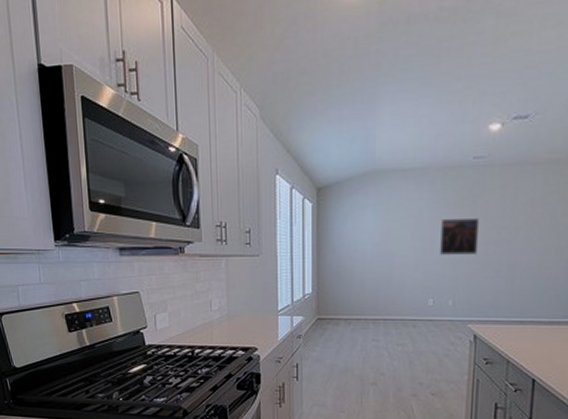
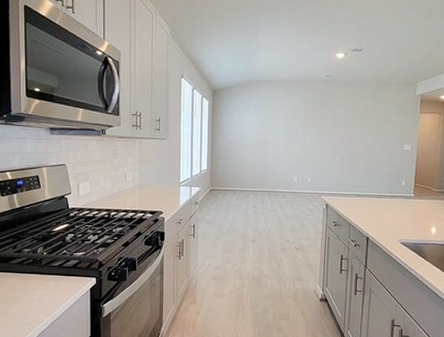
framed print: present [440,219,480,256] -> none [302,119,330,146]

